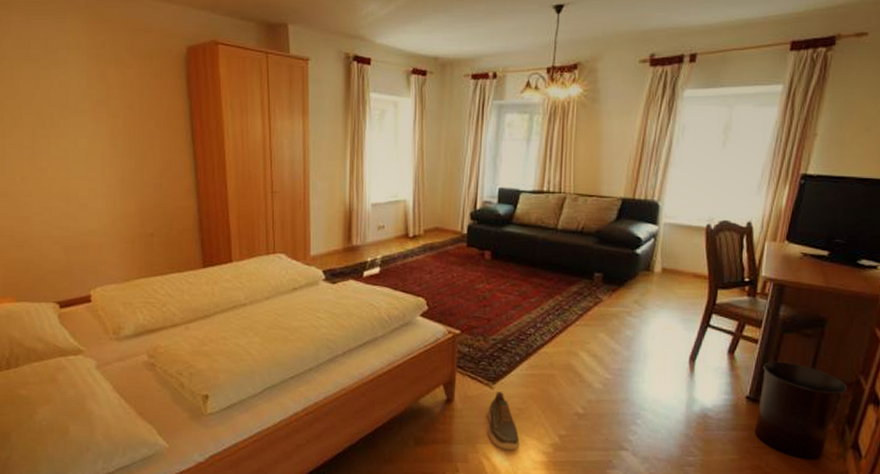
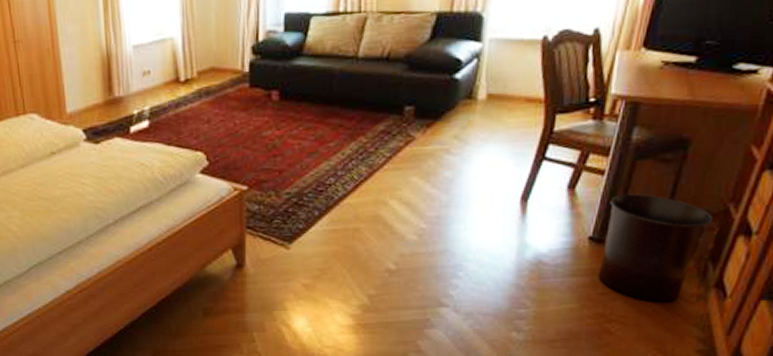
shoe: present [487,392,520,450] -> none [284,252,323,314]

